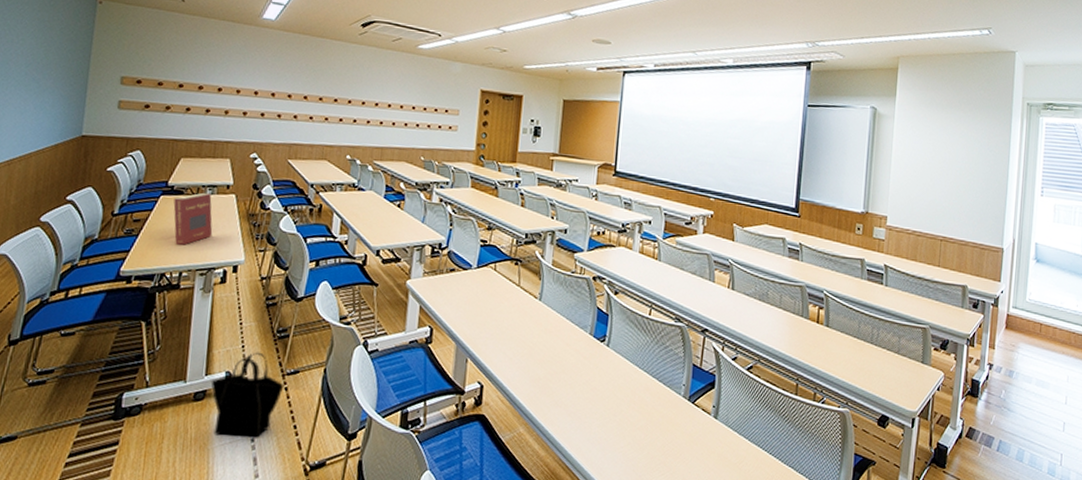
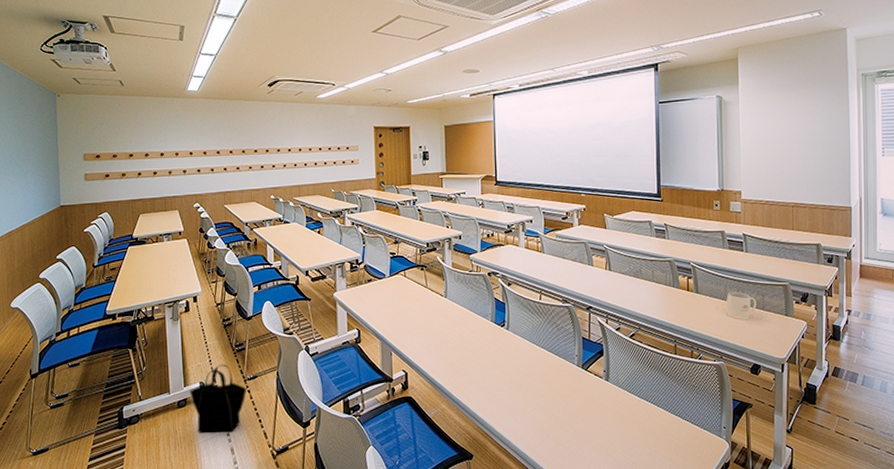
book: present [173,192,213,245] -> none [139,240,173,285]
mug: none [857,329,892,364] -> present [725,291,757,320]

